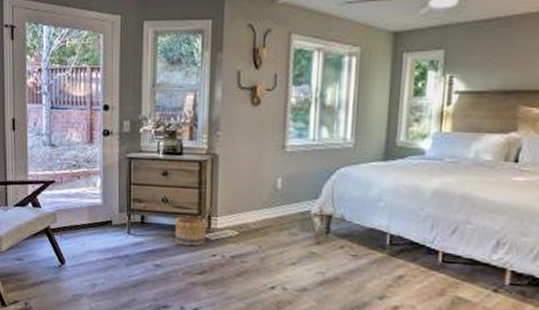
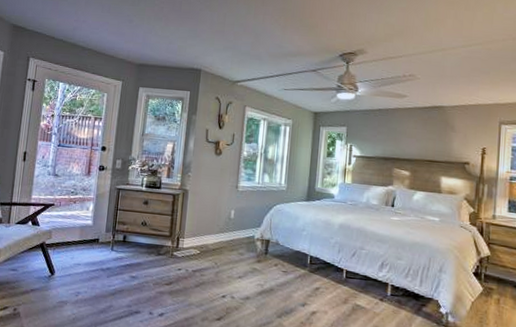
basket: present [174,215,207,246] -> none [150,236,176,262]

